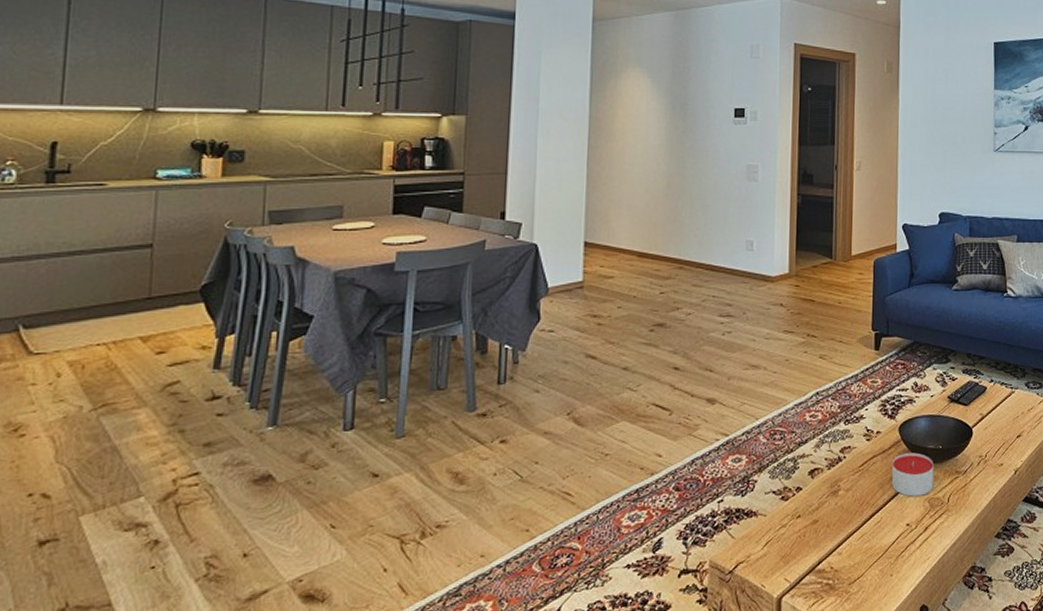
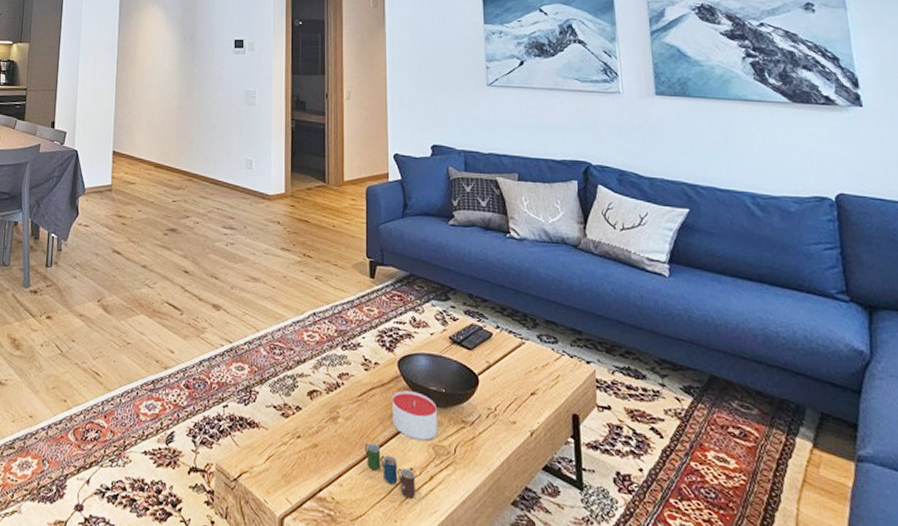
cup: none [863,508,911,552] -> present [364,443,415,498]

